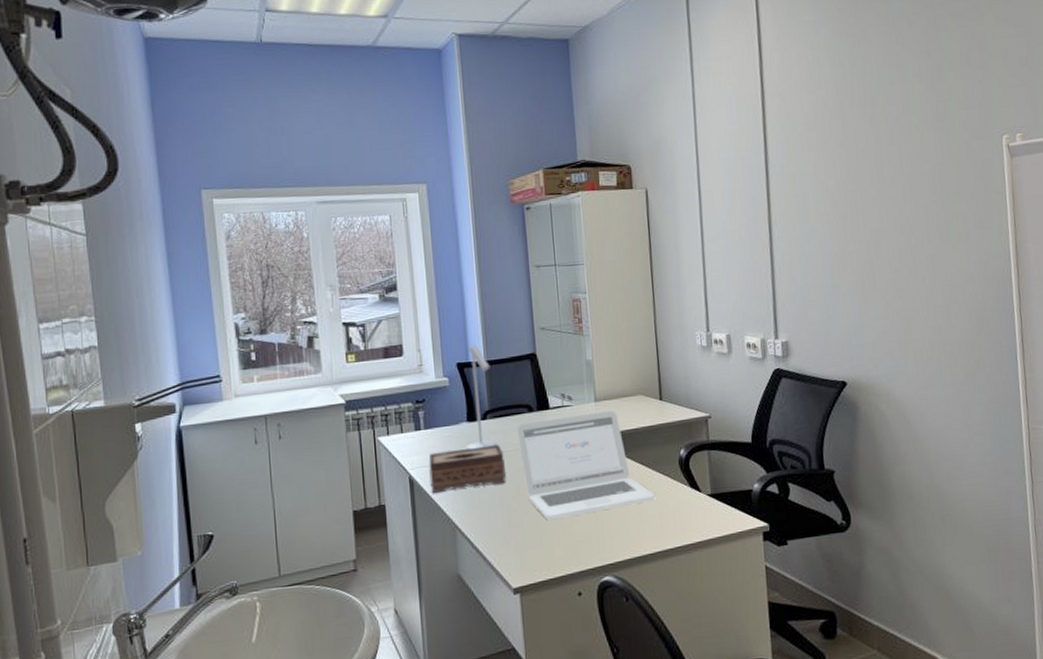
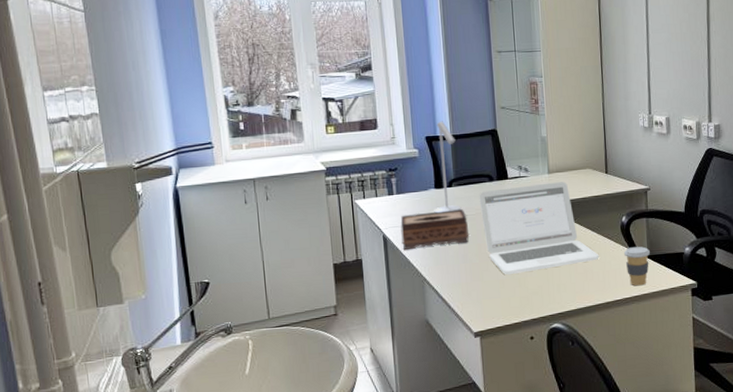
coffee cup: none [683,483,713,531] -> present [623,246,650,286]

